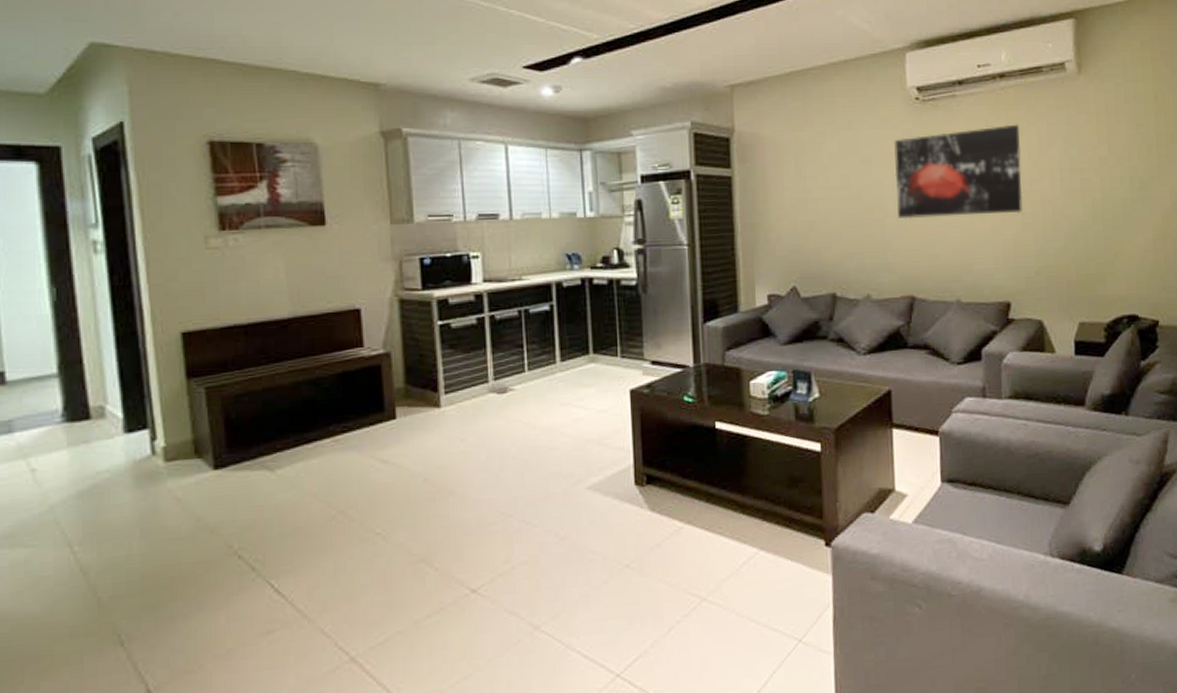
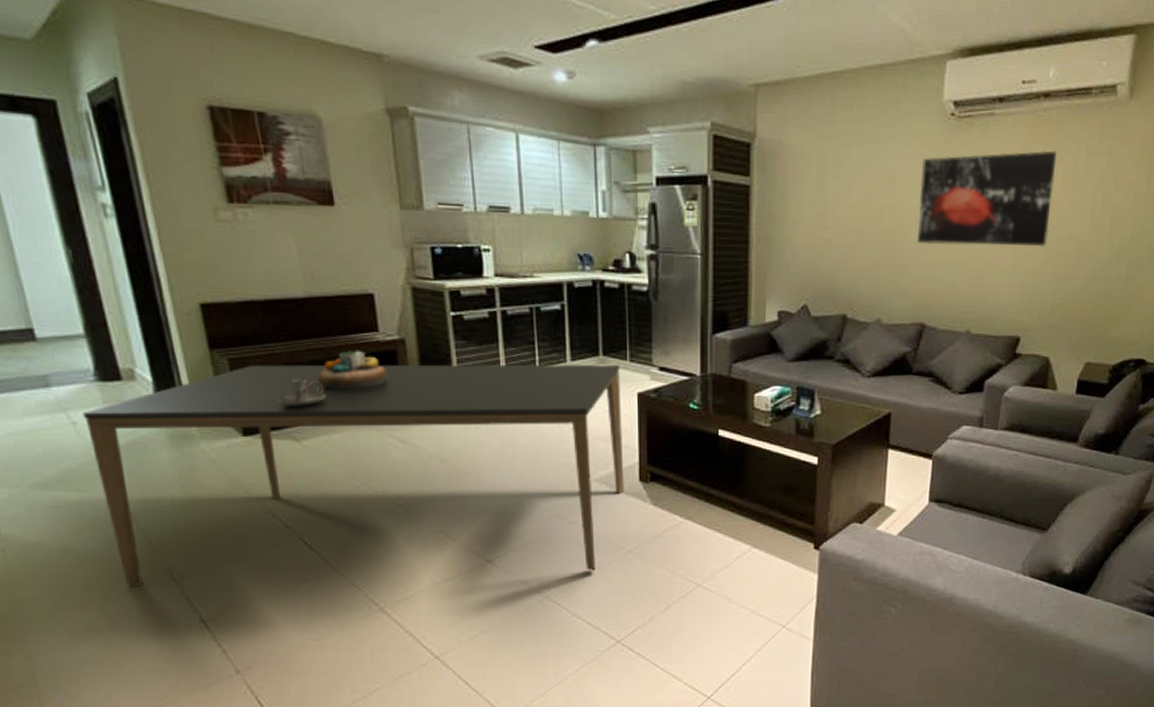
dining table: none [43,361,619,658] -> present [82,364,624,588]
candle holder: none [254,402,305,434] -> present [278,378,326,406]
decorative bowl: none [298,367,370,413] -> present [317,349,387,391]

